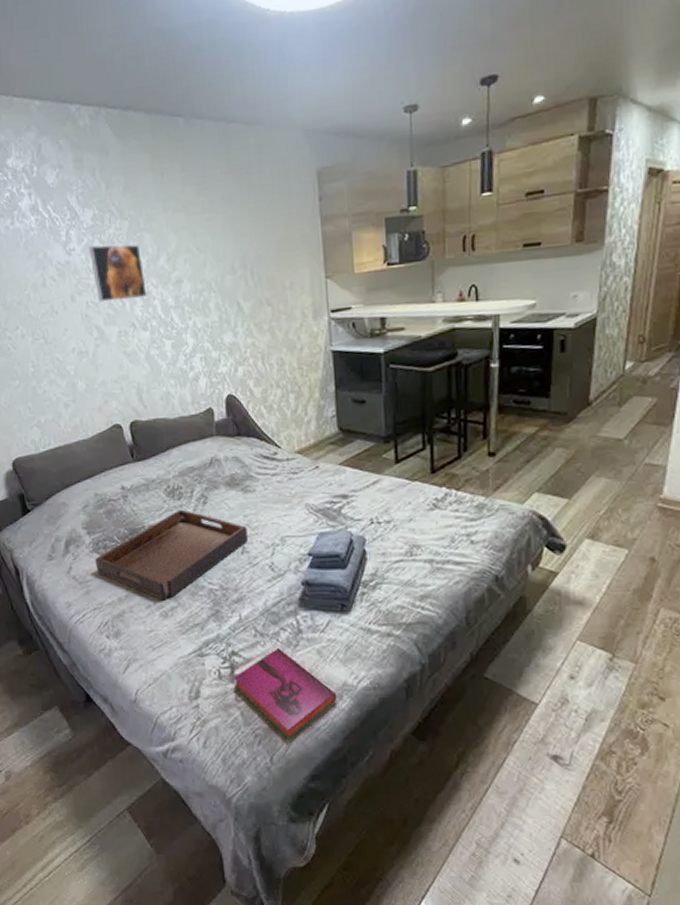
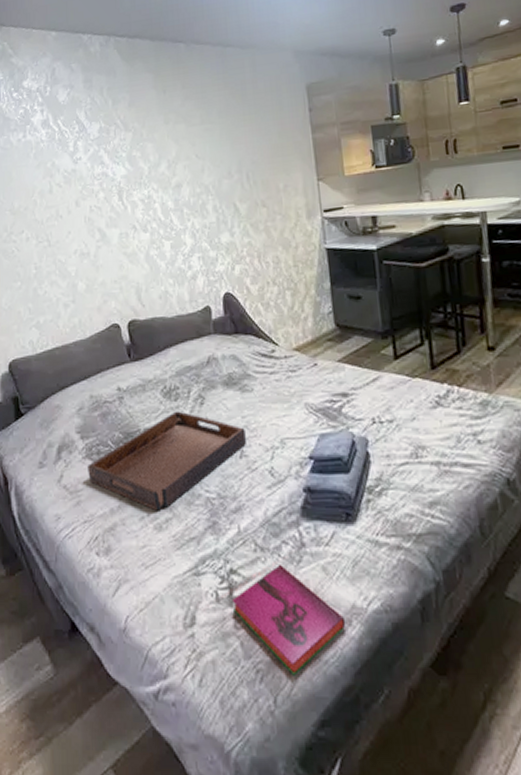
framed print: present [88,244,147,302] -> none [94,153,148,206]

